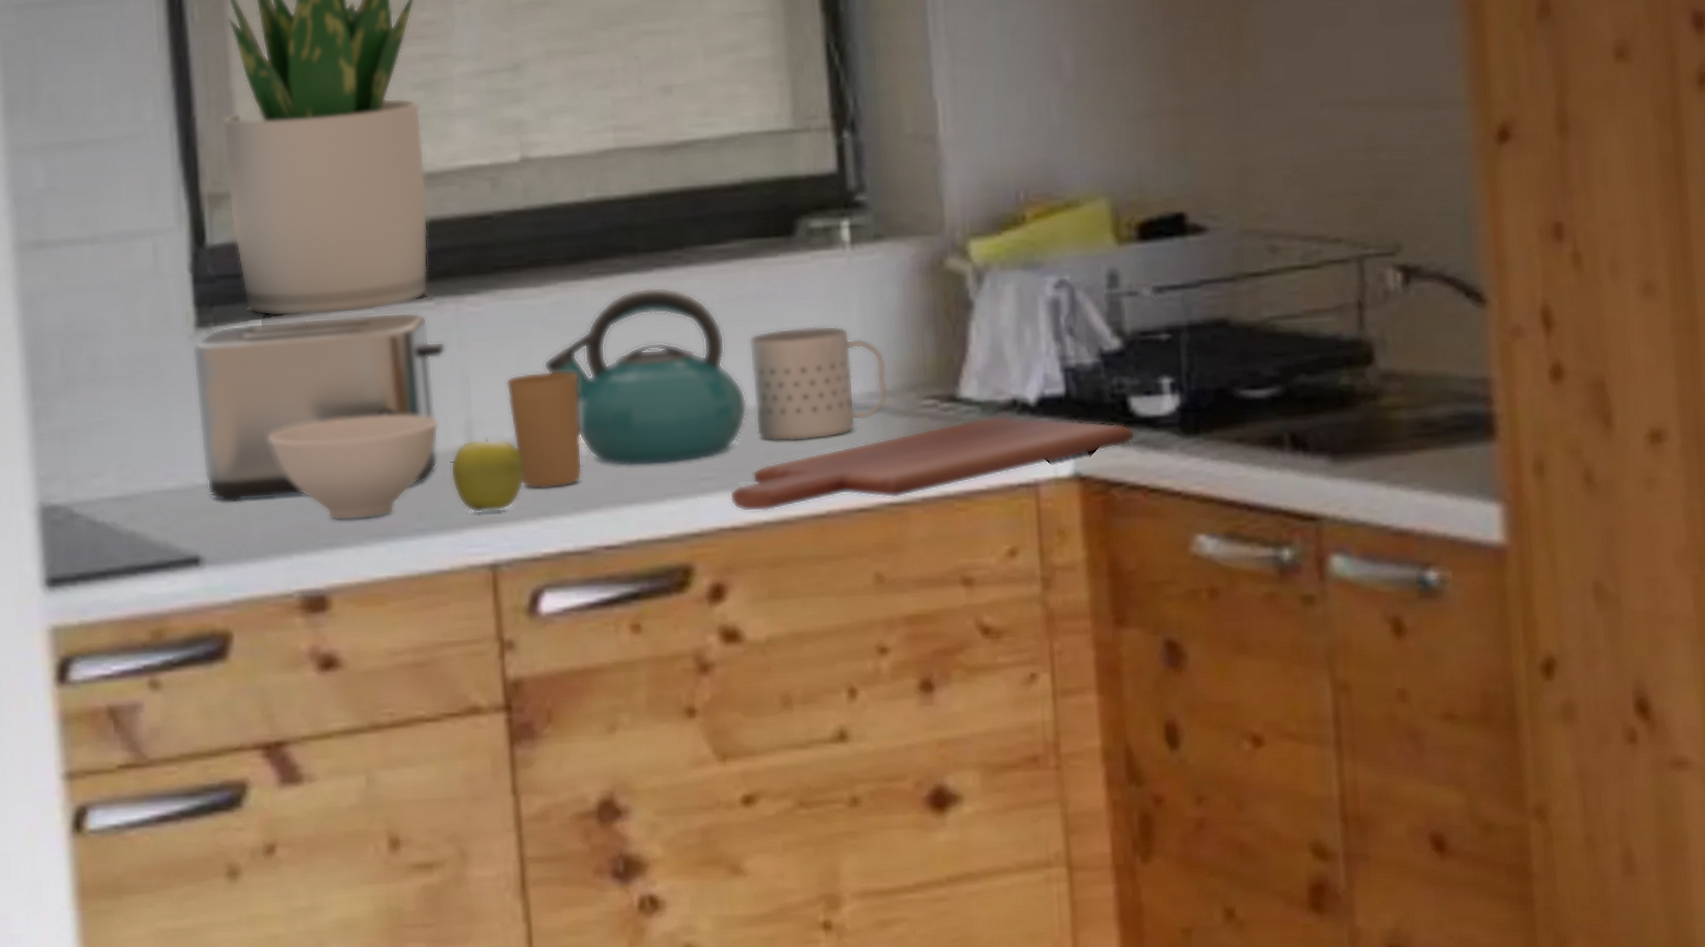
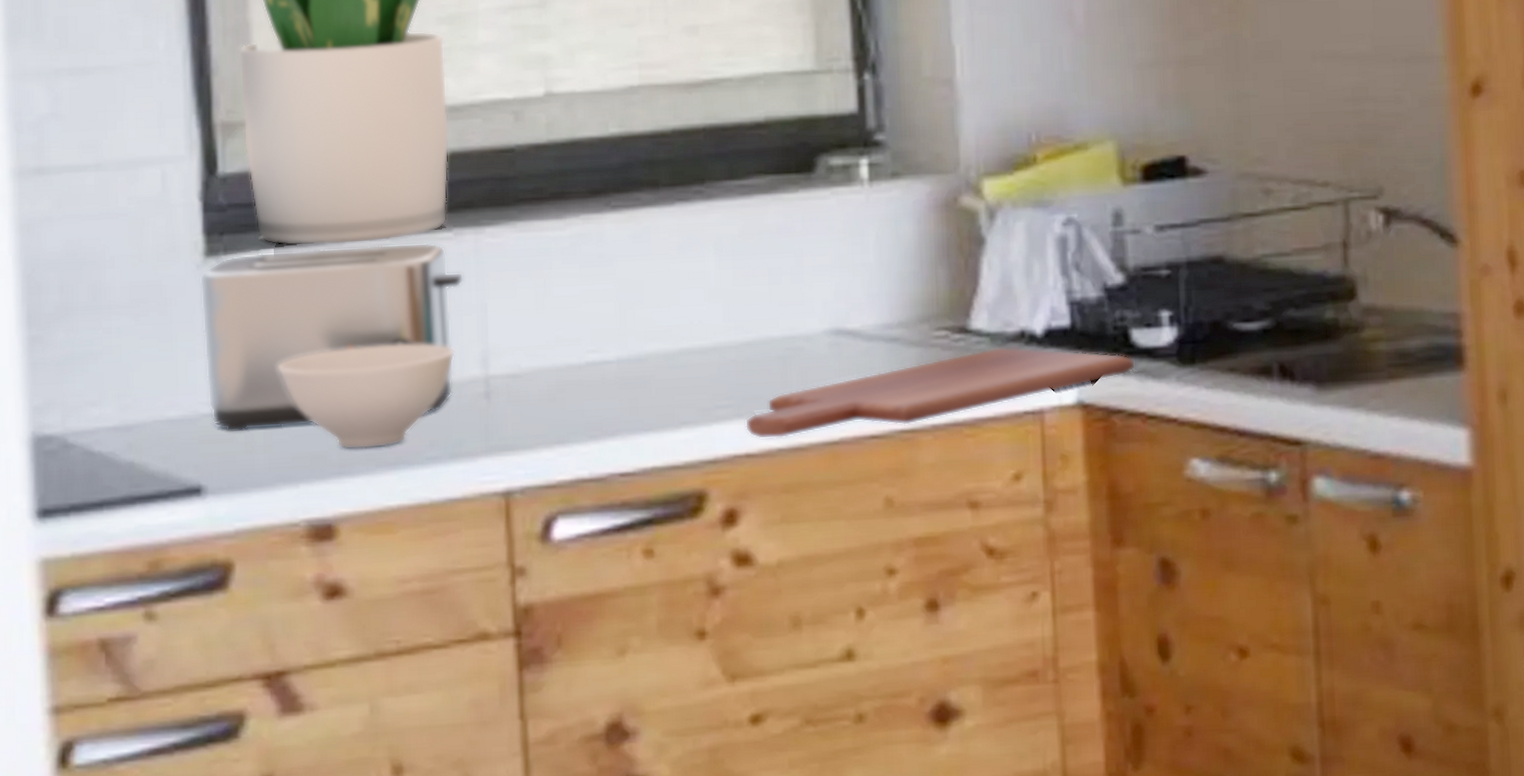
fruit: present [450,438,525,513] -> none [465,367,541,441]
cup: present [505,370,583,489] -> none [523,301,600,418]
kettle: present [543,286,748,464] -> none [562,220,765,393]
mug: present [748,325,889,442] -> none [767,259,902,371]

